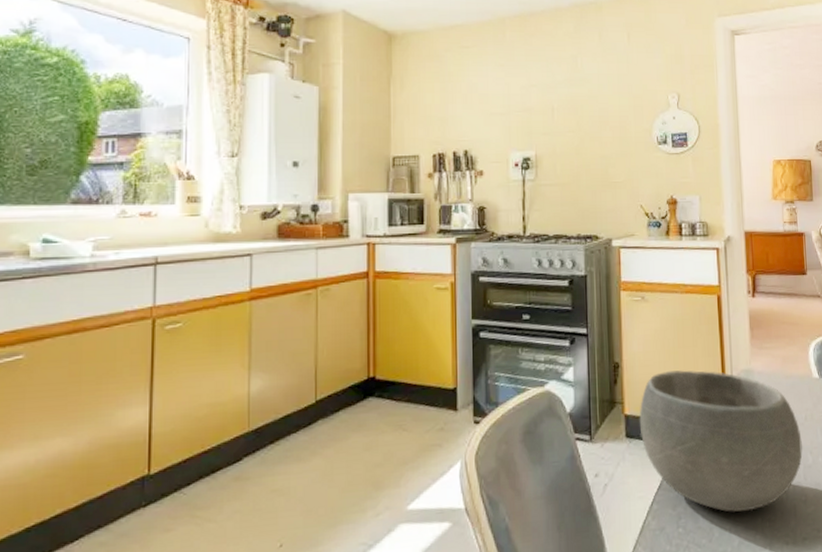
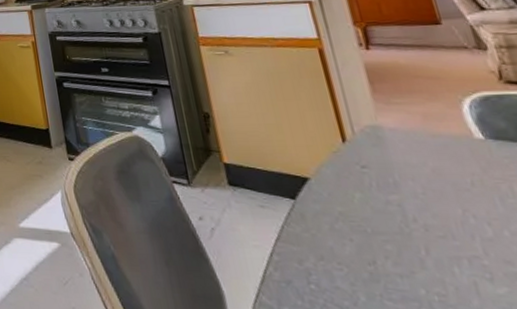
bowl: present [639,370,803,513] -> none [240,123,477,280]

